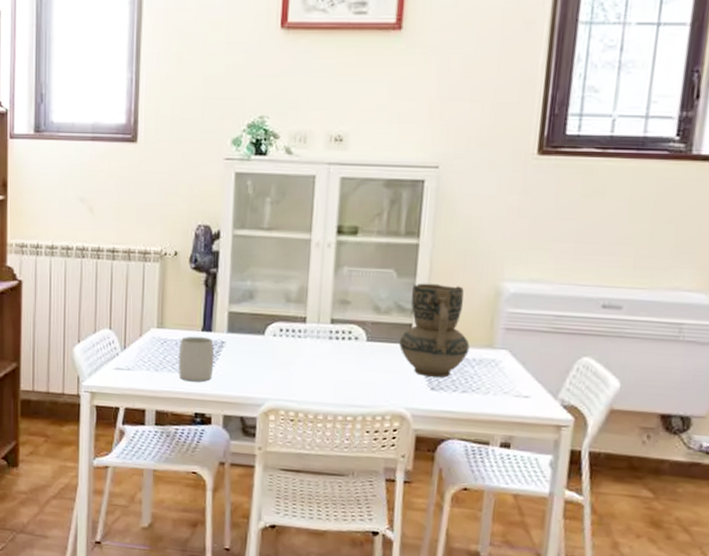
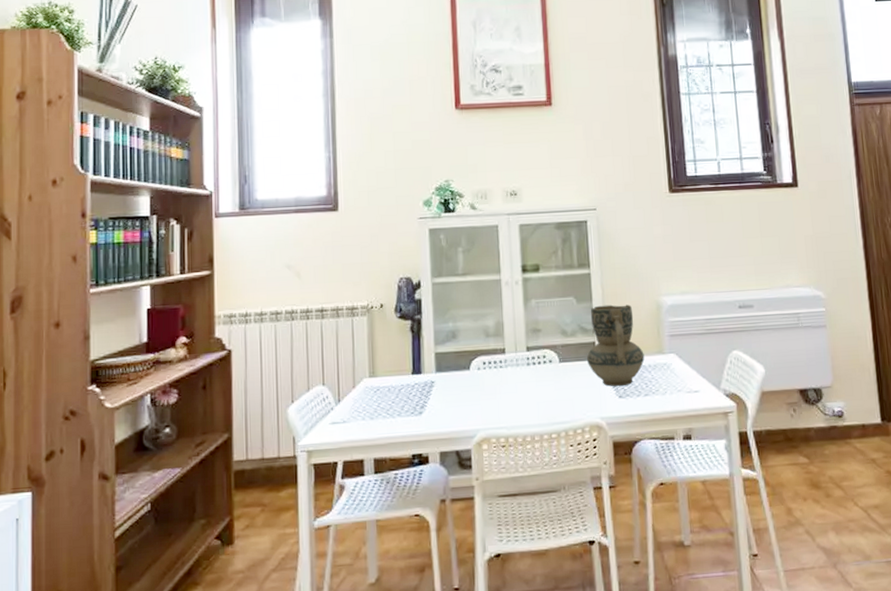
mug: present [178,336,215,382] -> none [391,379,426,425]

